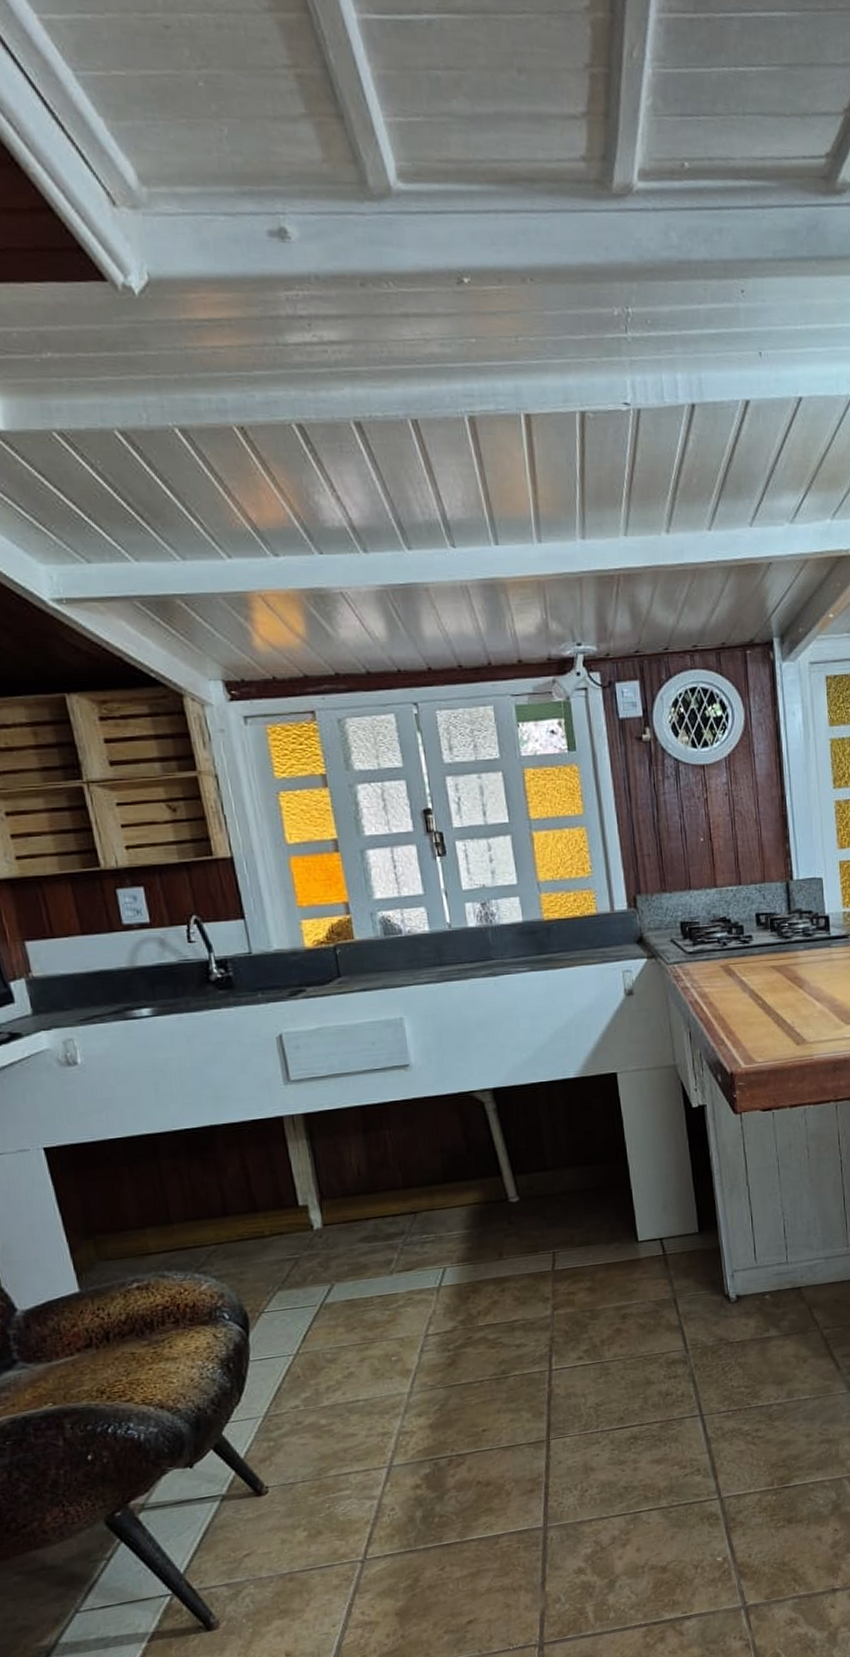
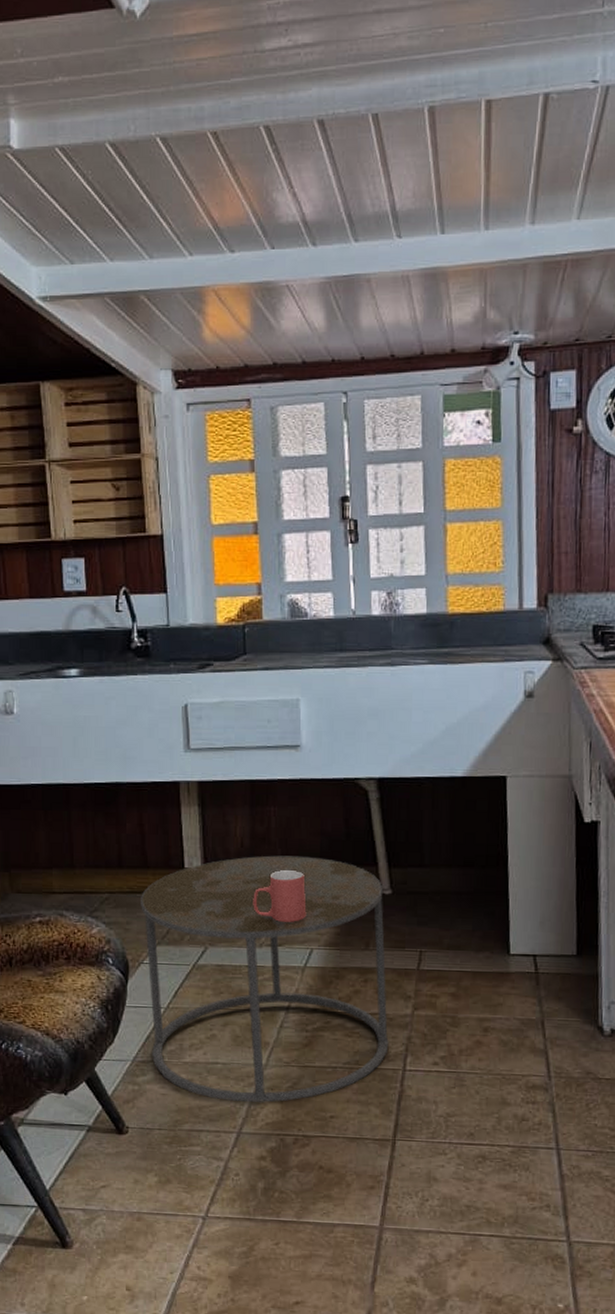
side table: none [253,1175,533,1438] -> present [141,855,389,1102]
mug: none [377,1191,436,1246] -> present [253,869,307,923]

